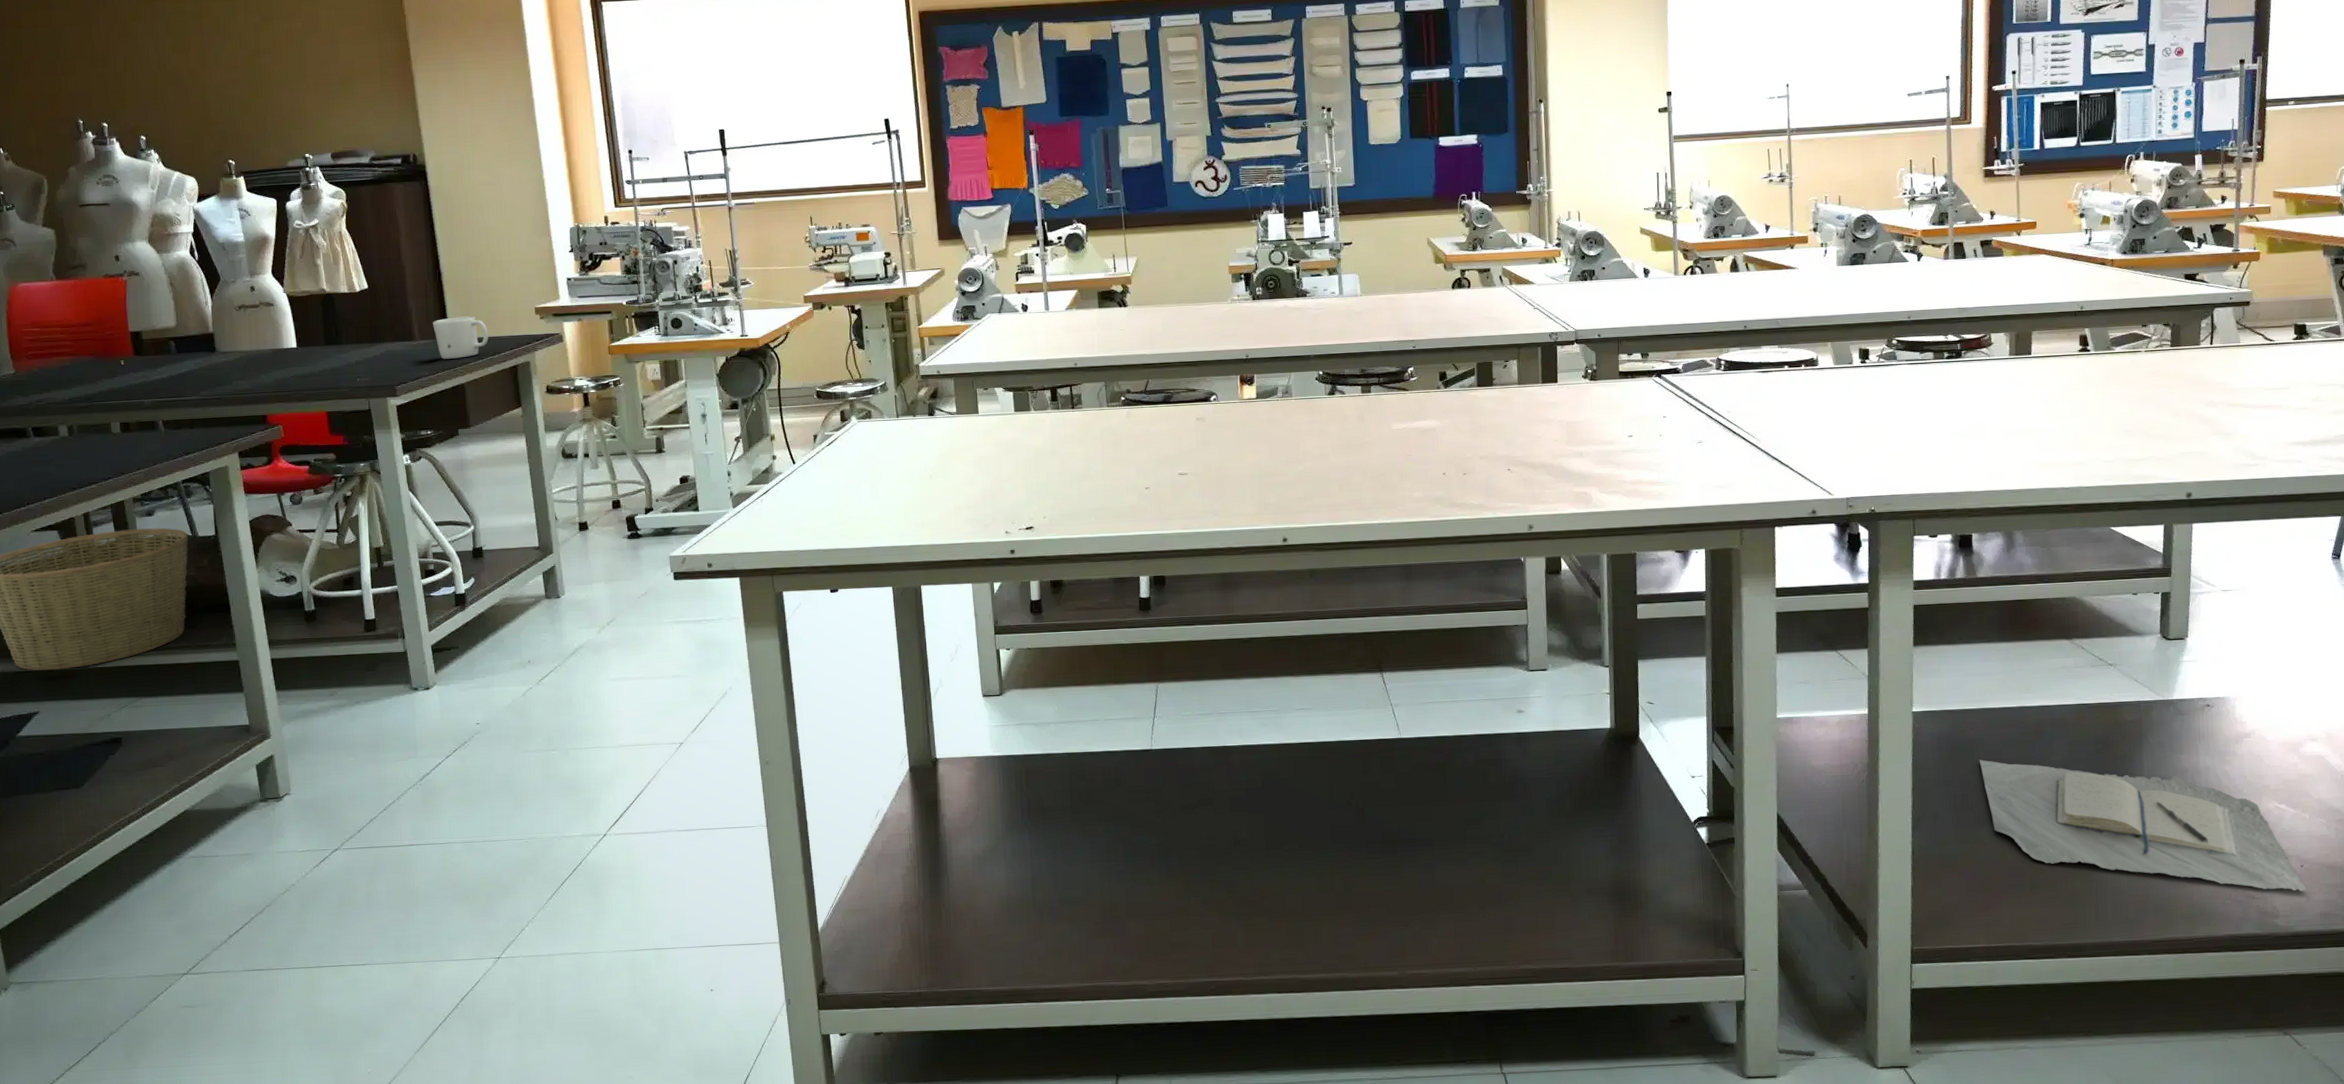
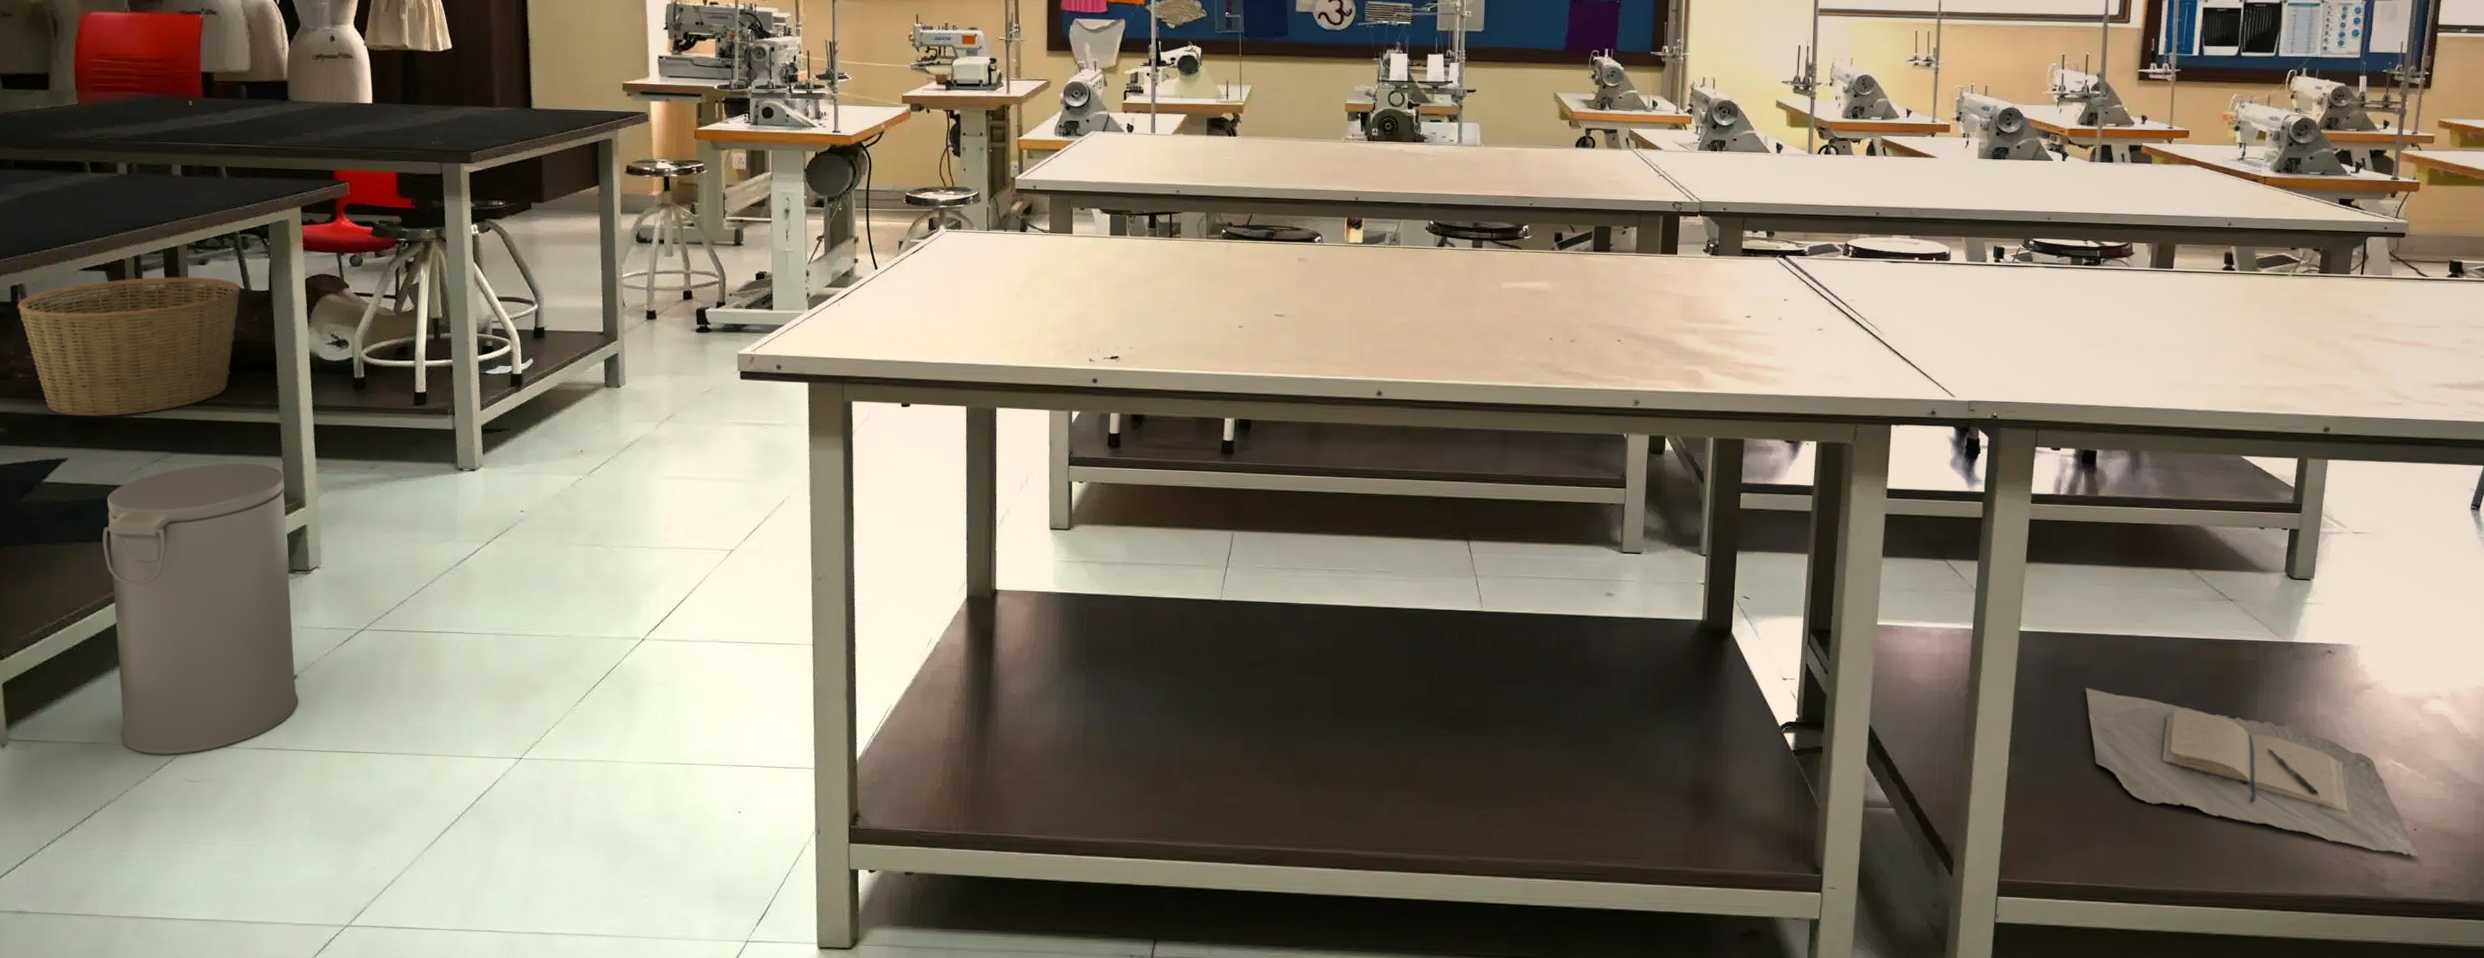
trash bin: none [80,701,282,985] -> present [102,463,298,755]
mug: present [433,316,489,359] -> none [515,86,572,130]

